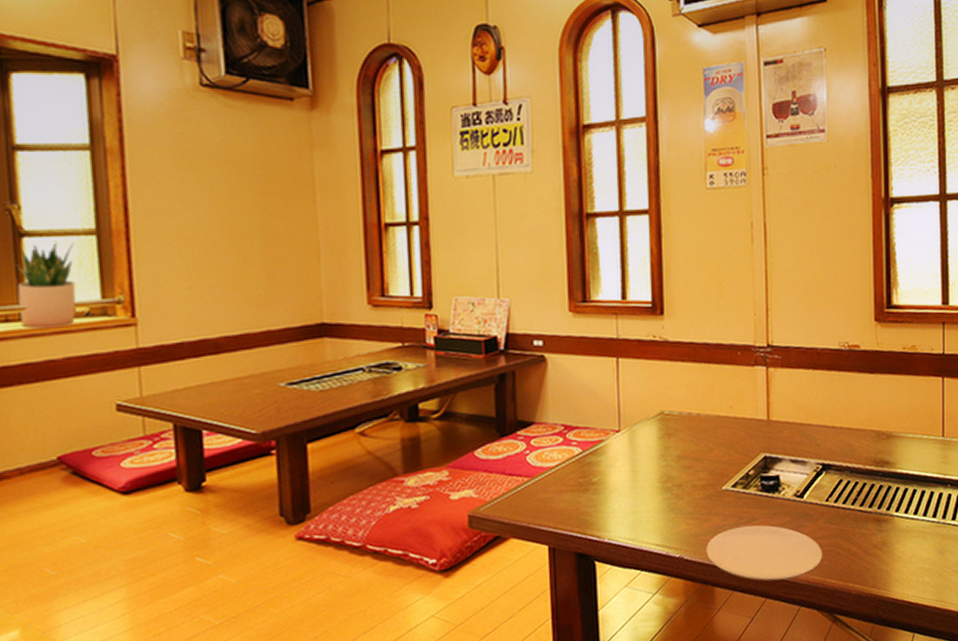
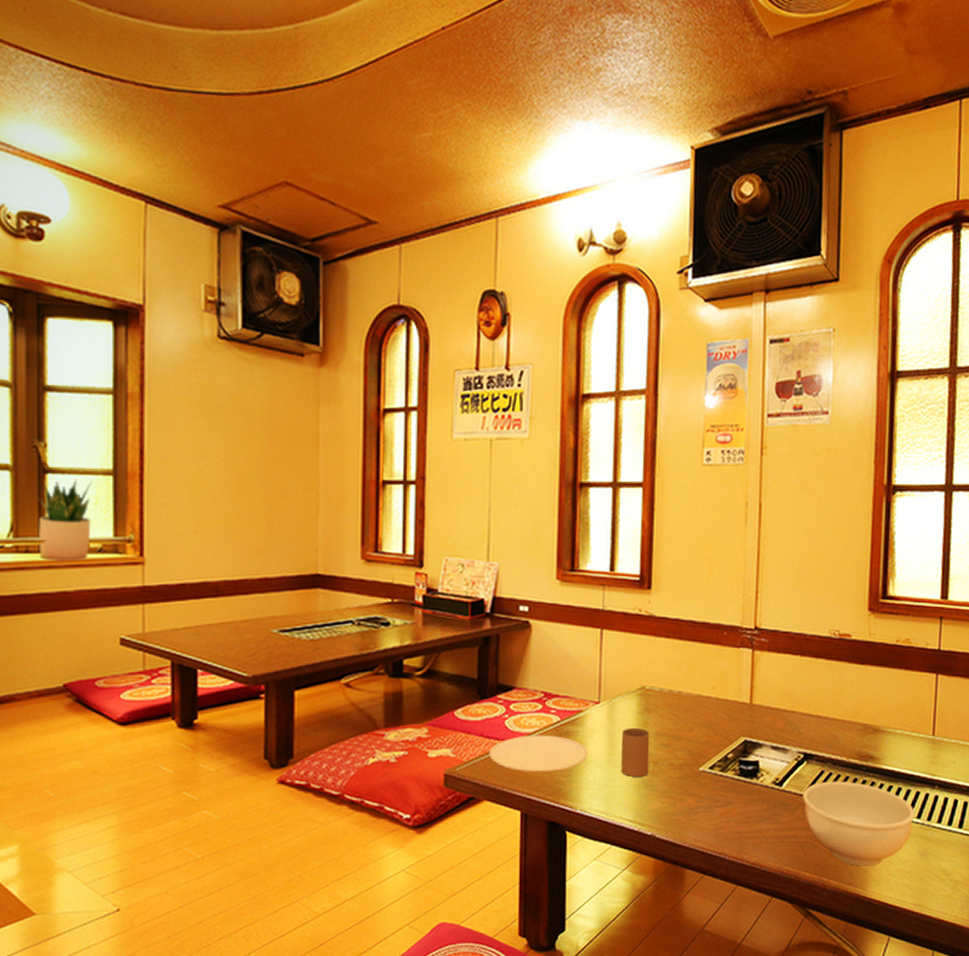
plate: none [512,467,612,507] -> present [489,735,588,772]
cup: none [643,452,673,502] -> present [620,727,650,778]
plate: present [706,525,823,581] -> none [678,809,799,868]
soup bowl: none [824,488,930,569] -> present [803,781,915,867]

